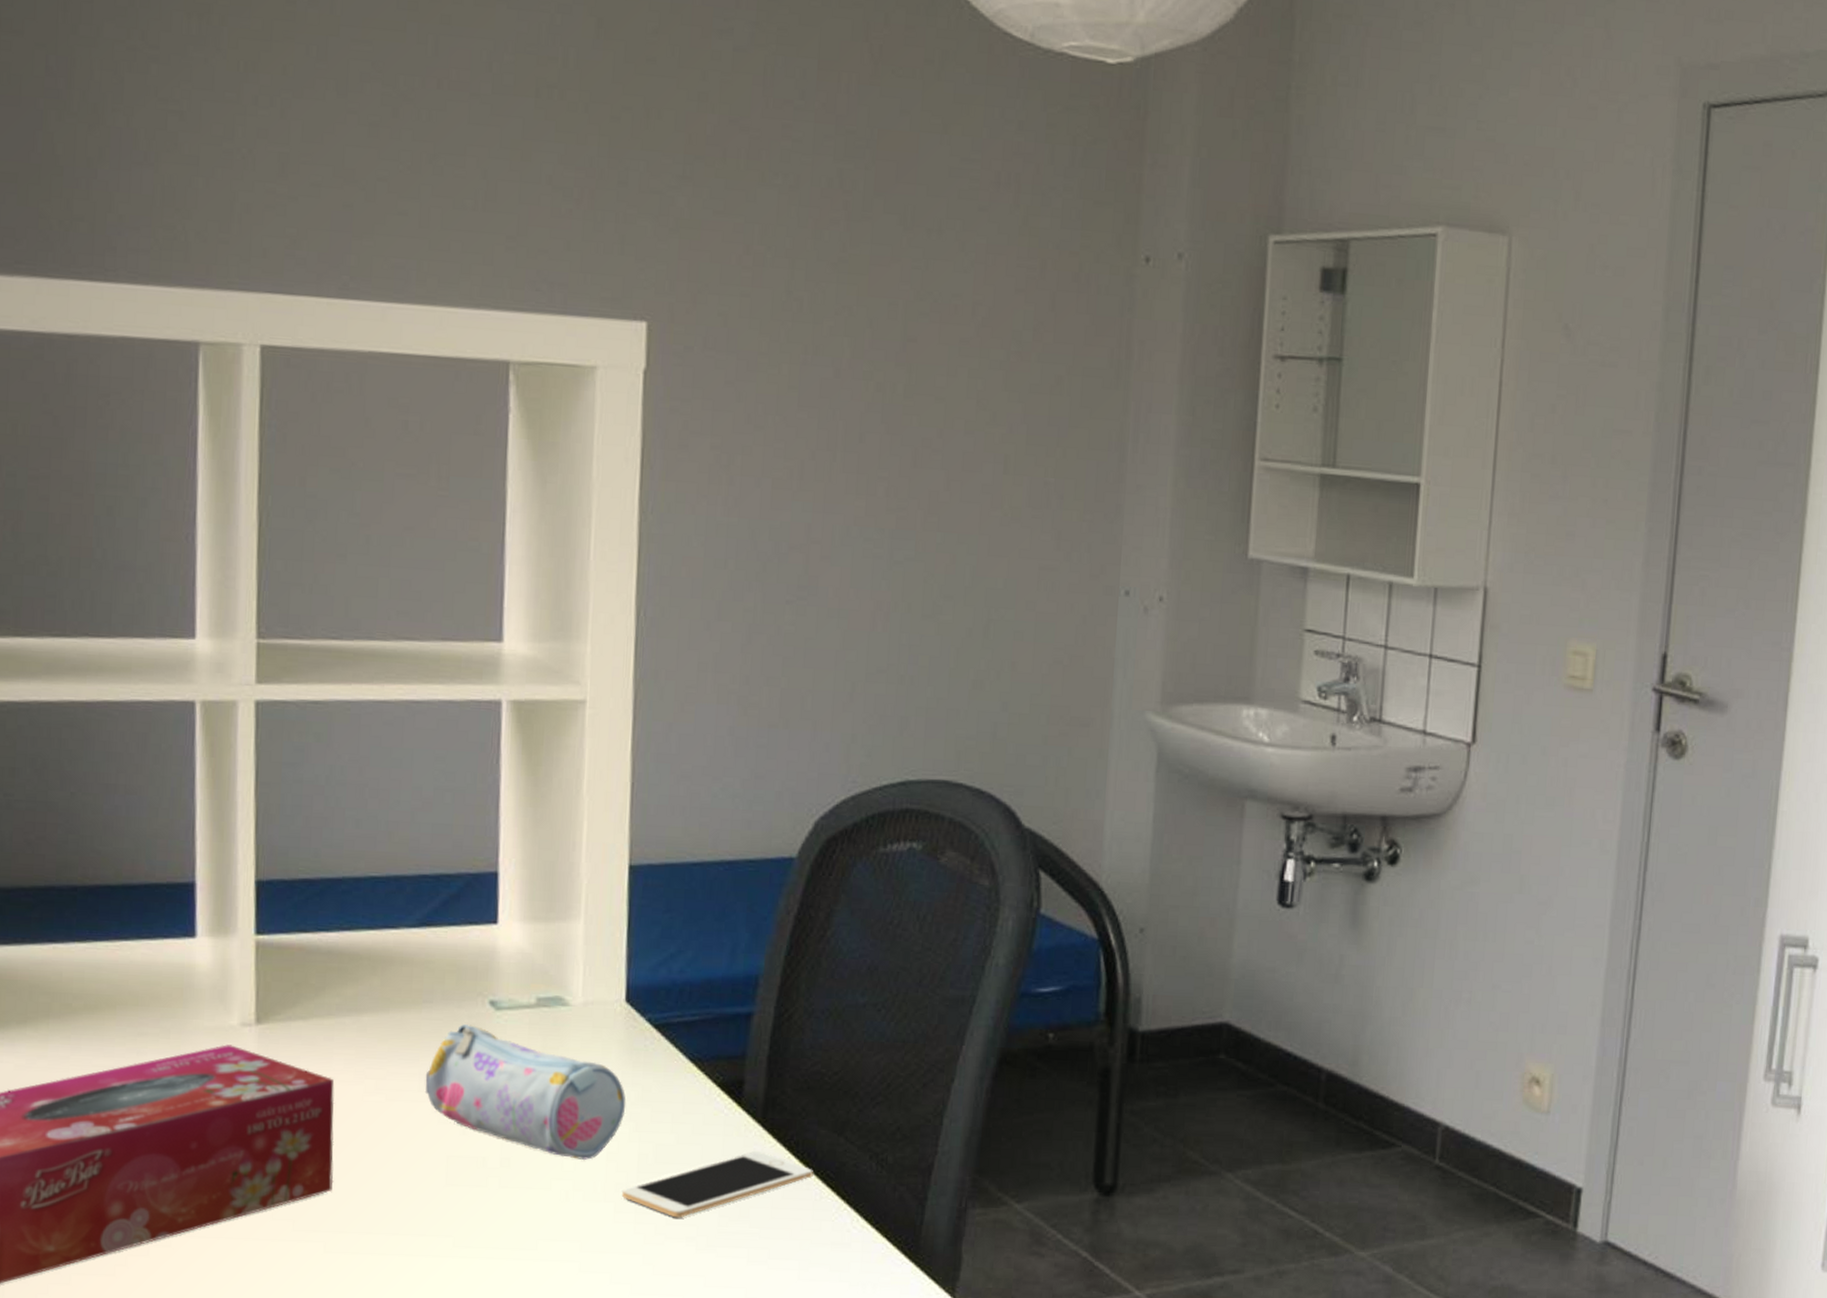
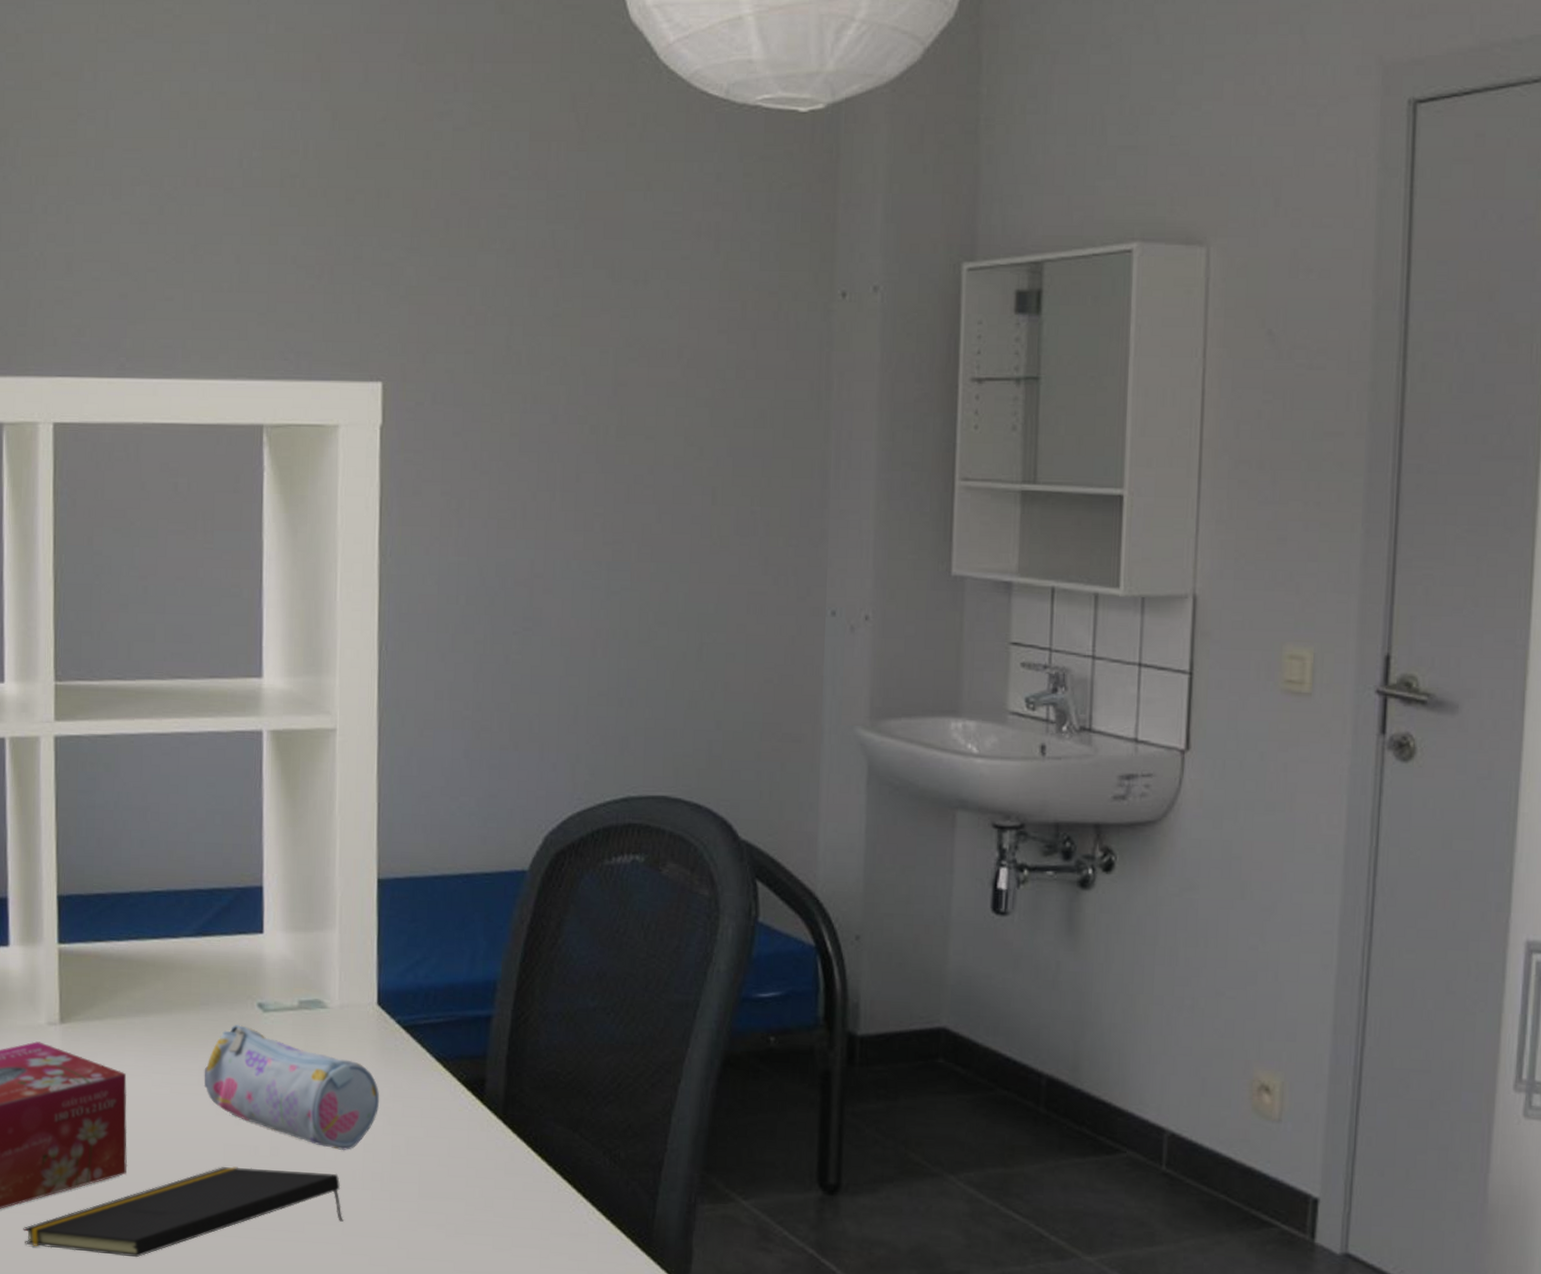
notepad: none [207,1180,582,1283] -> present [23,1166,343,1258]
cell phone: present [622,1151,813,1218] -> none [378,1145,551,1206]

